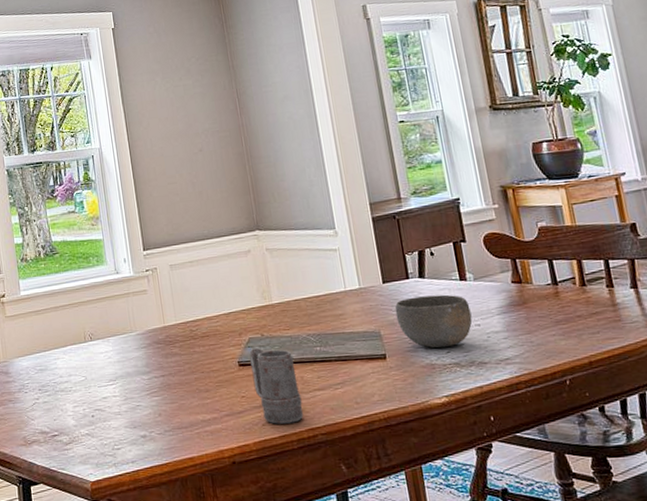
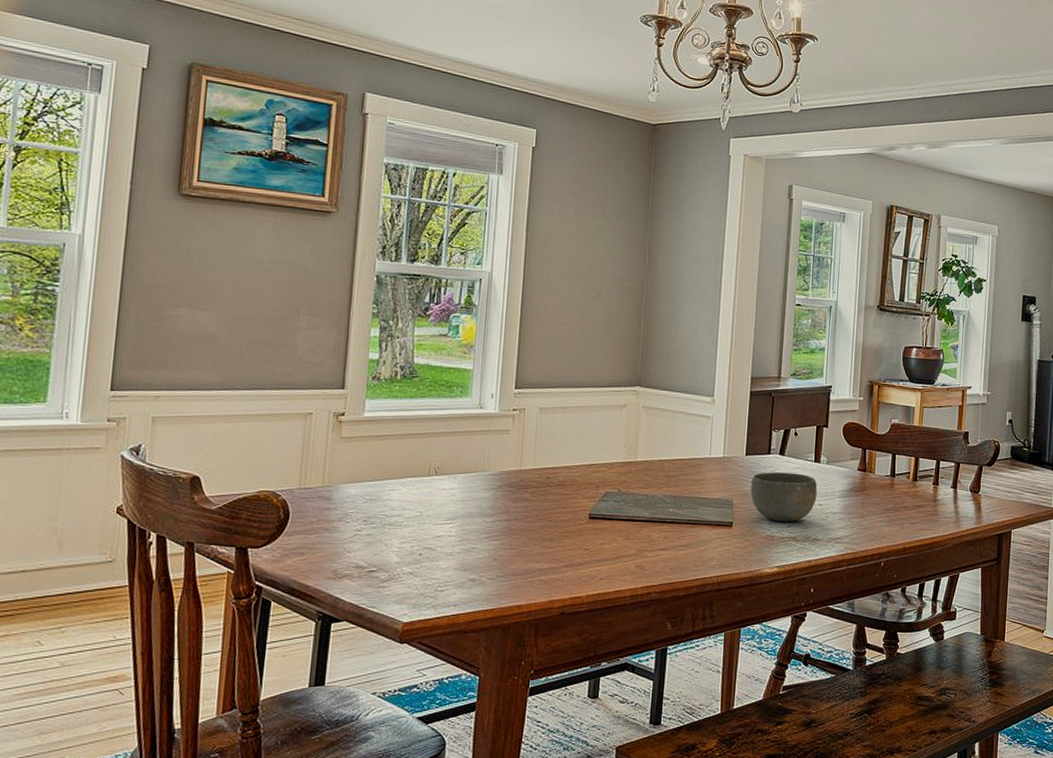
mug: present [249,347,304,424] -> none [599,502,645,579]

